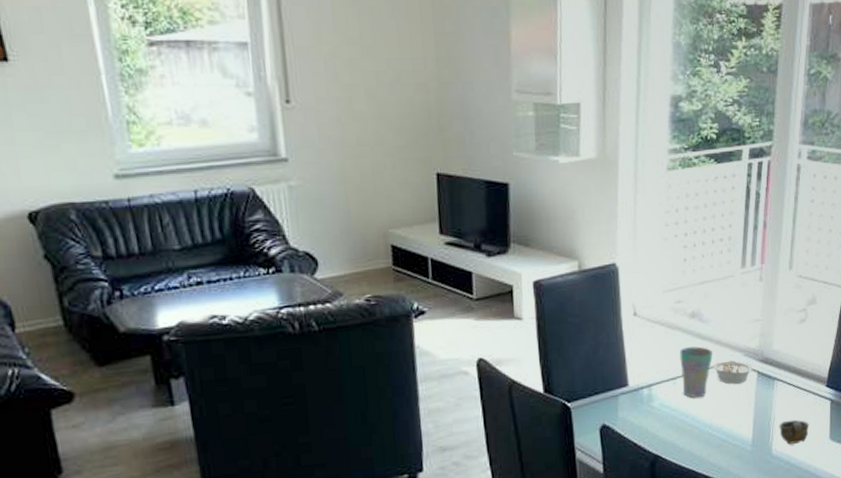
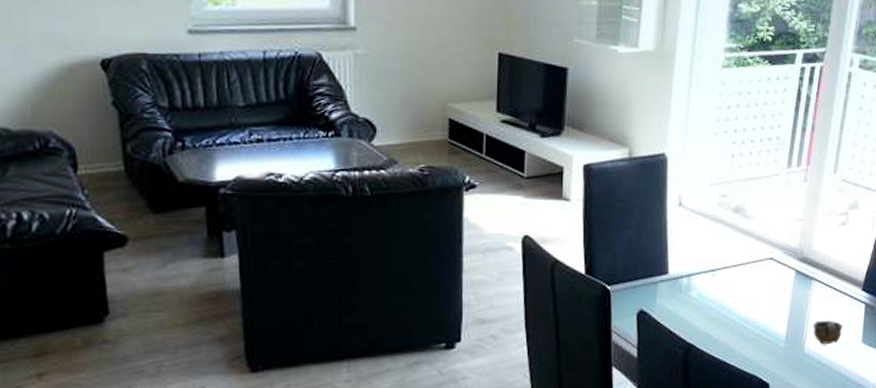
cup: present [679,346,713,398] -> none [720,241,753,291]
legume: present [713,360,754,384] -> none [752,257,792,280]

